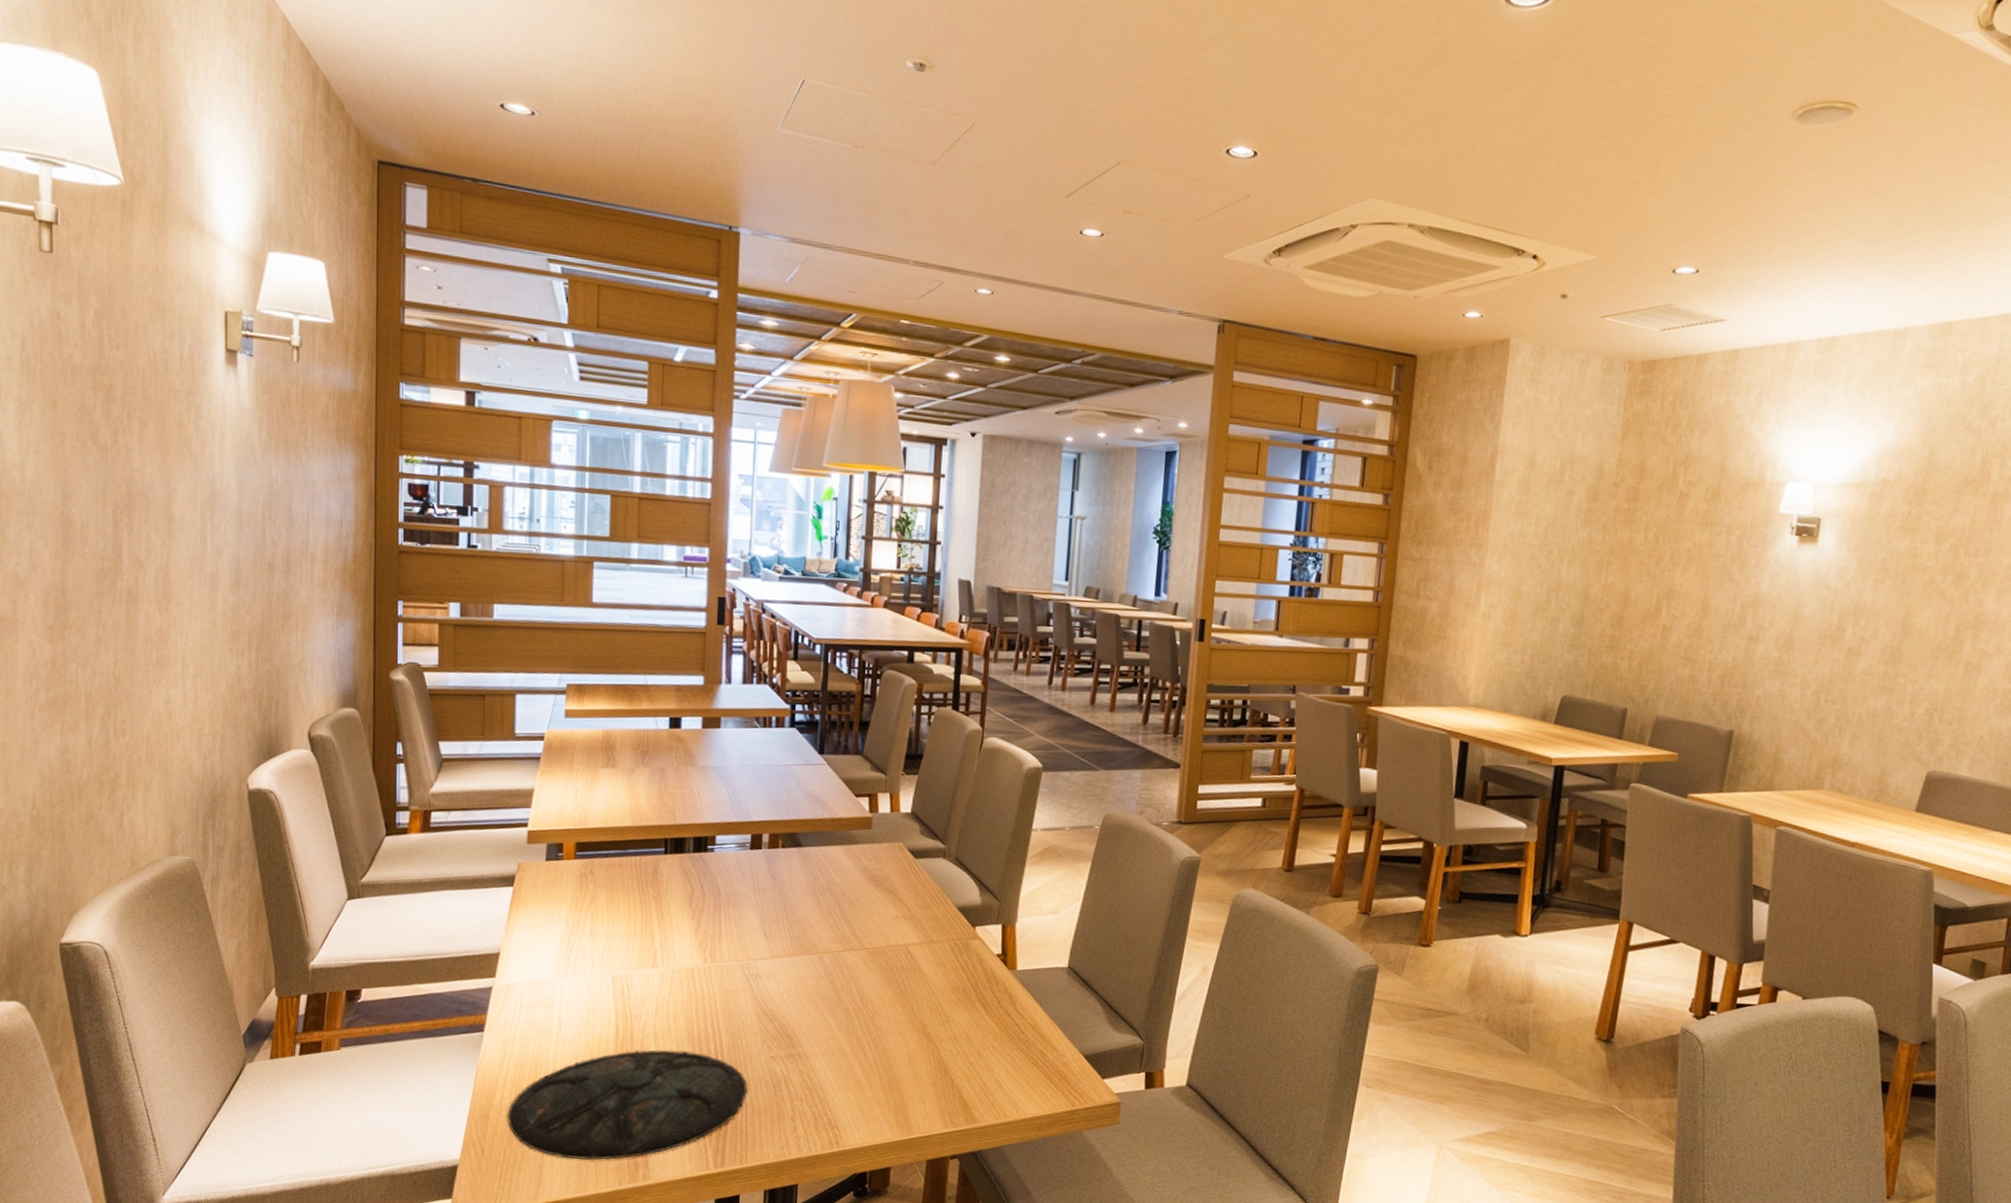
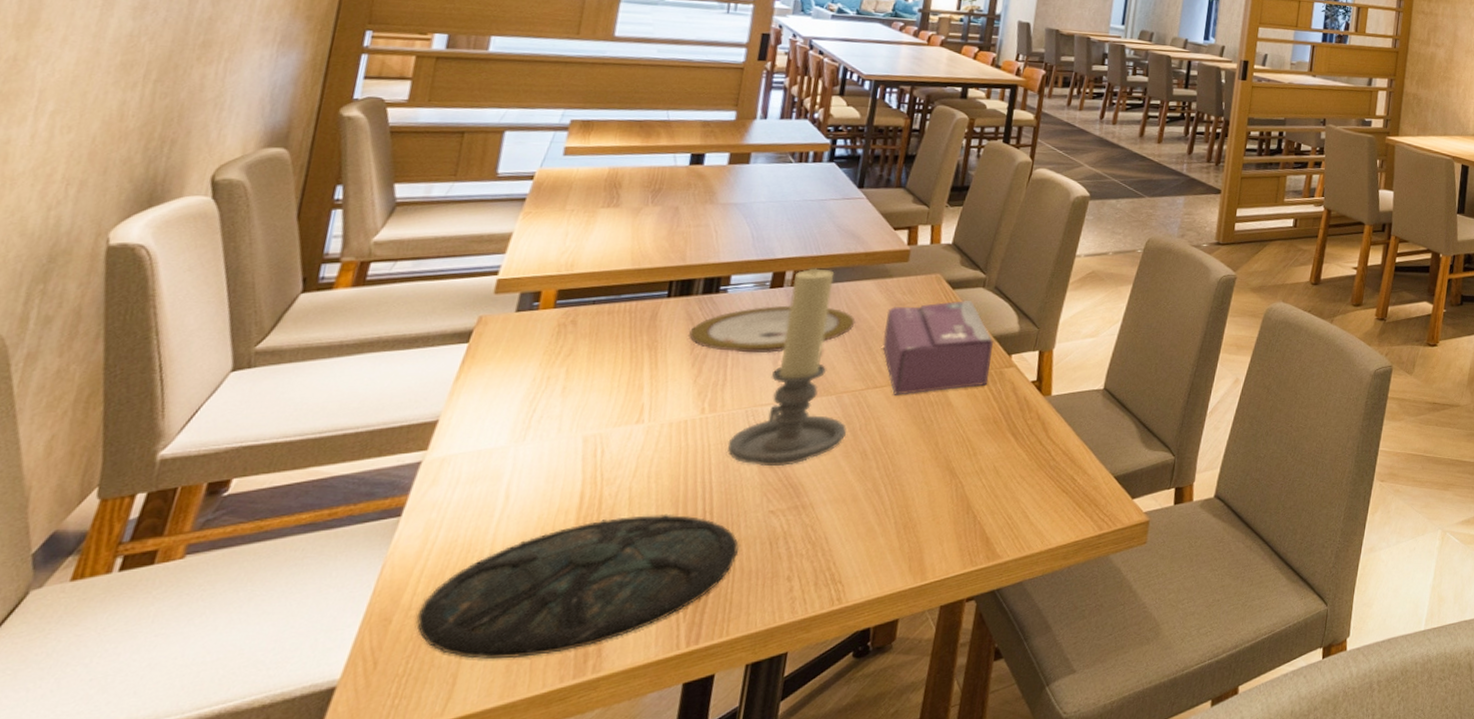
plate: none [685,866,828,912] -> present [688,305,855,354]
candle holder: none [729,832,829,1017] -> present [727,268,847,467]
tissue box: none [854,870,957,959] -> present [882,300,993,395]

